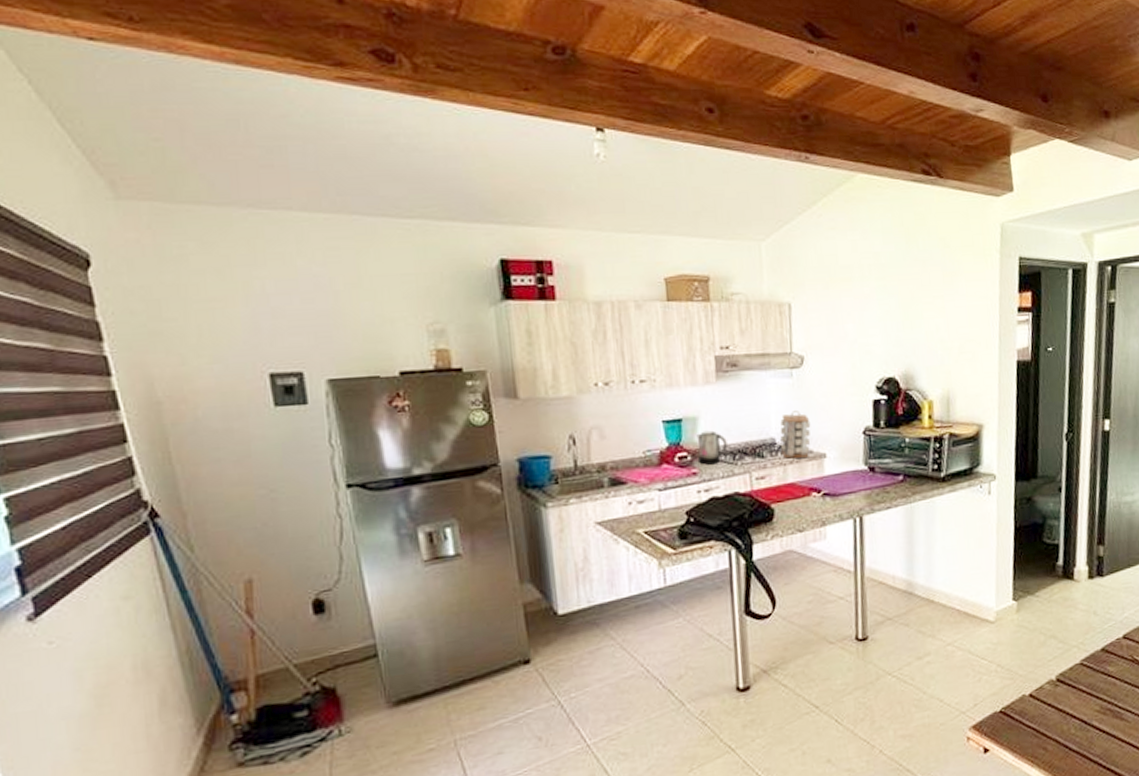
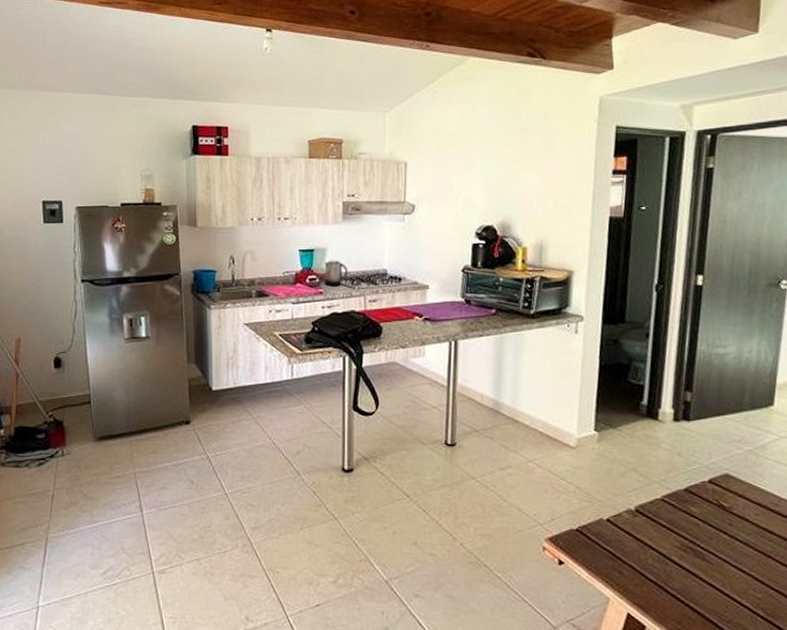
spice rack: present [779,410,811,459] -> none [390,249,417,288]

